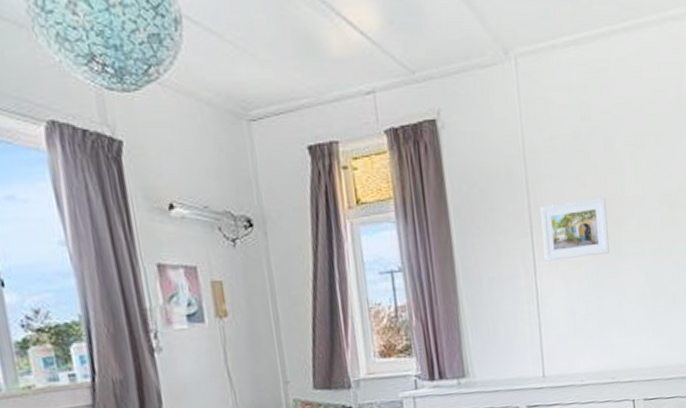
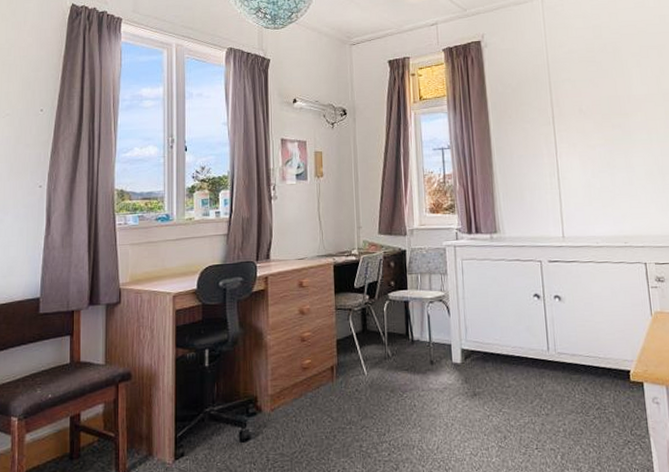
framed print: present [540,197,610,262] -> none [561,96,620,144]

